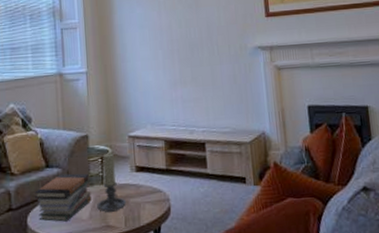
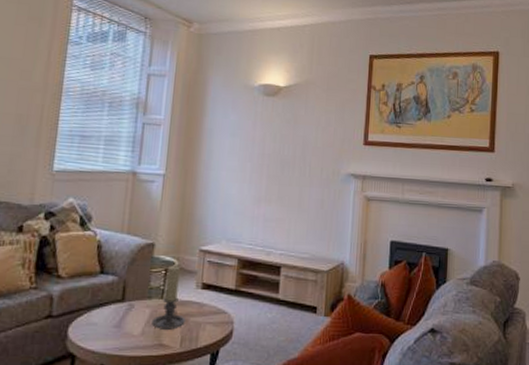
book stack: present [34,173,92,222] -> none [80,282,149,336]

